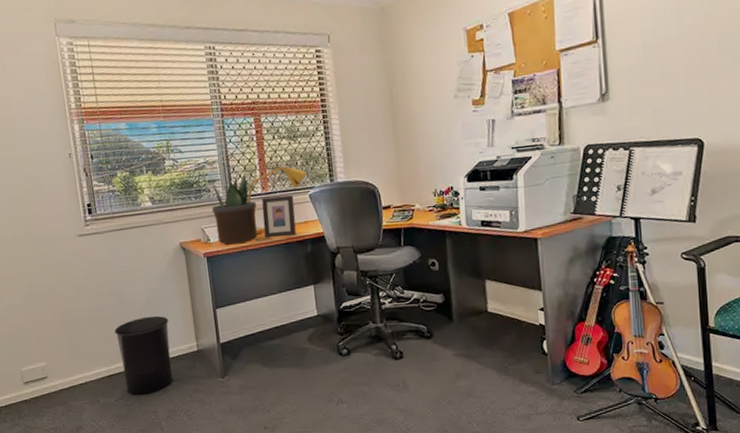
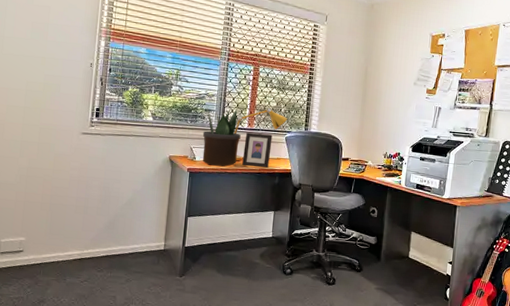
waste bin: present [114,315,173,395] -> none [93,213,144,281]

